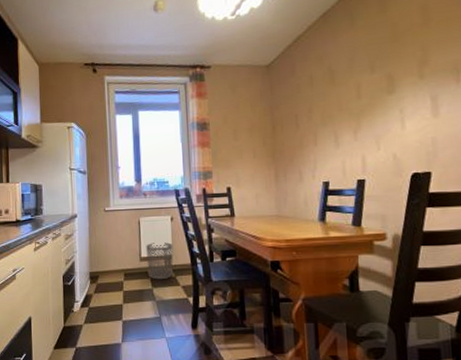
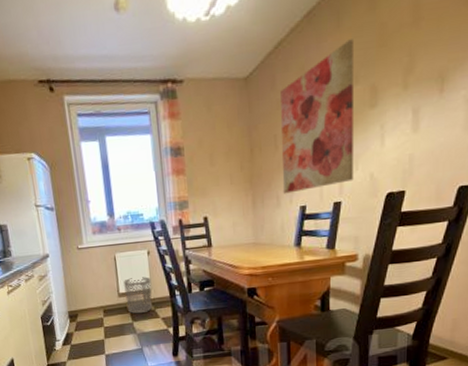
wall art: none [300,35,377,169] -> present [280,39,355,194]

